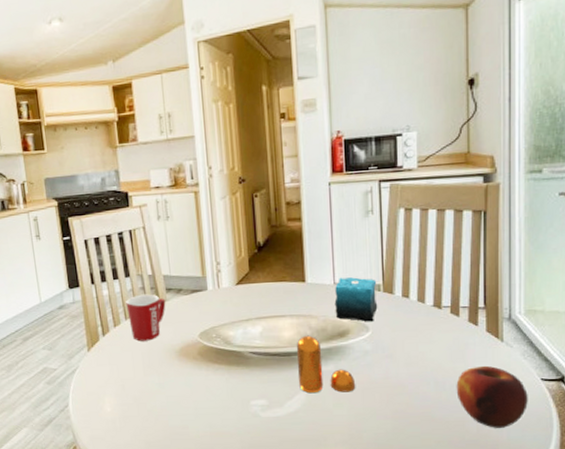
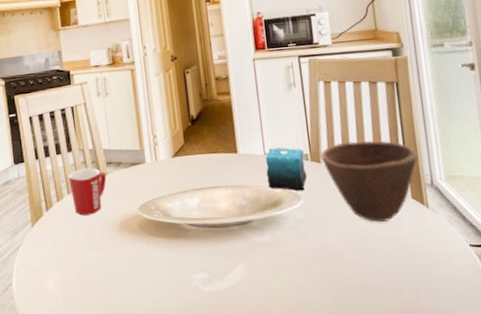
pepper shaker: present [296,335,356,394] -> none [232,206,293,266]
bowl: none [394,272,499,354] -> present [320,140,418,222]
apple: present [456,365,528,428] -> none [389,232,461,298]

